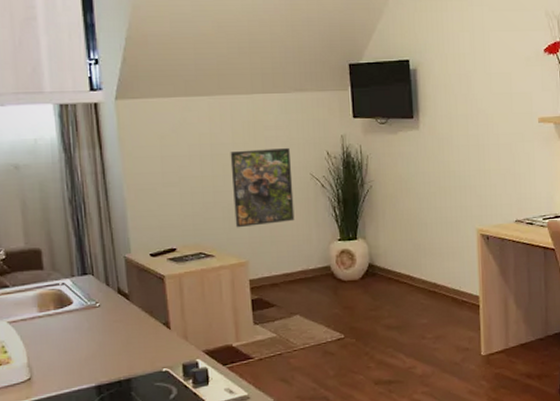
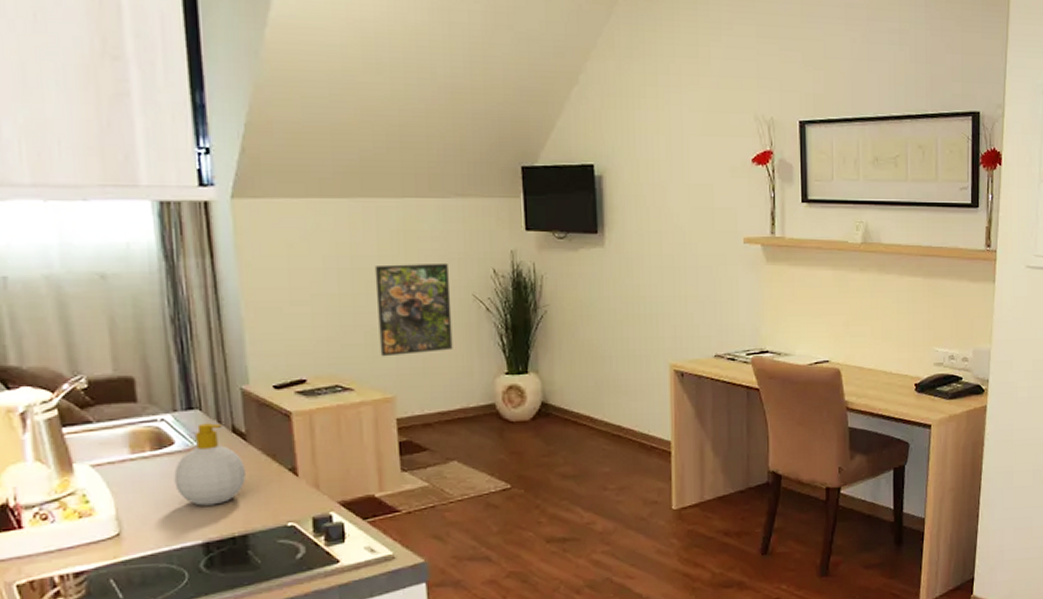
soap bottle: none [72,286,129,355] -> present [174,423,245,506]

